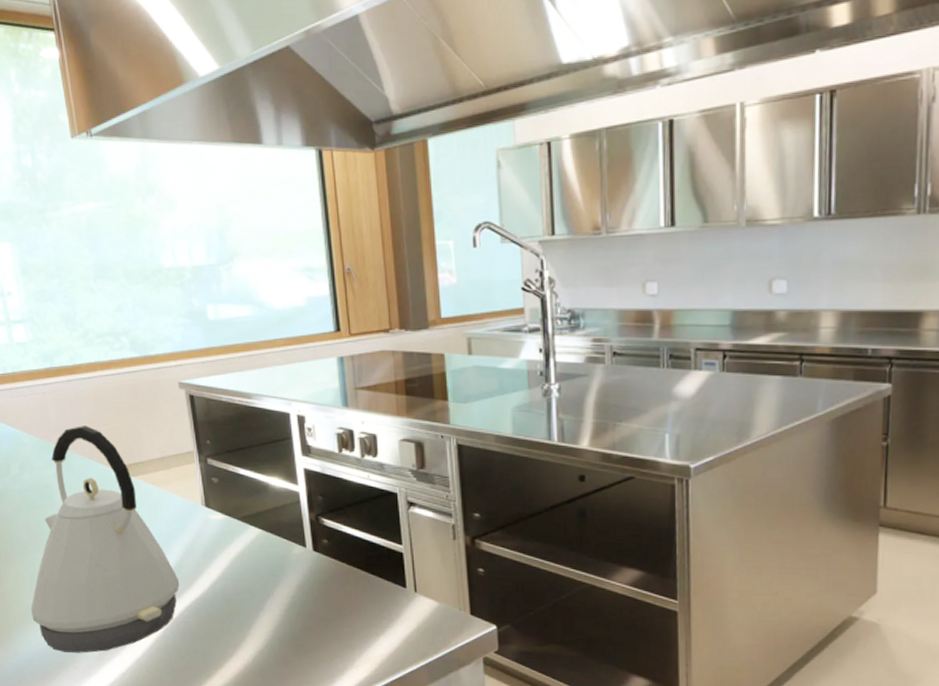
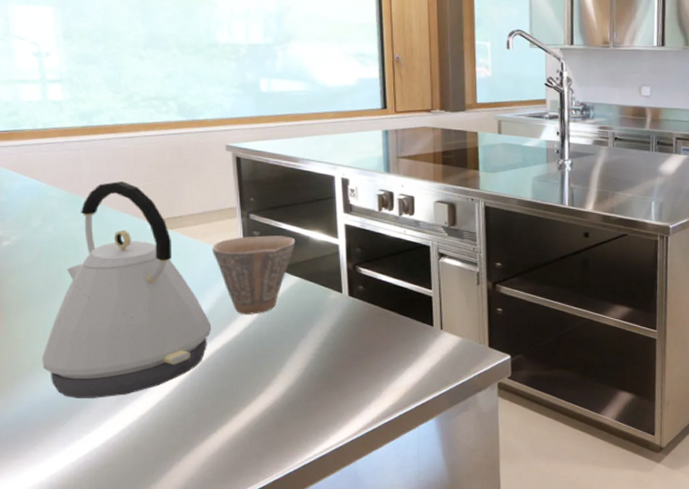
cup: none [174,482,255,570] -> present [212,235,296,315]

